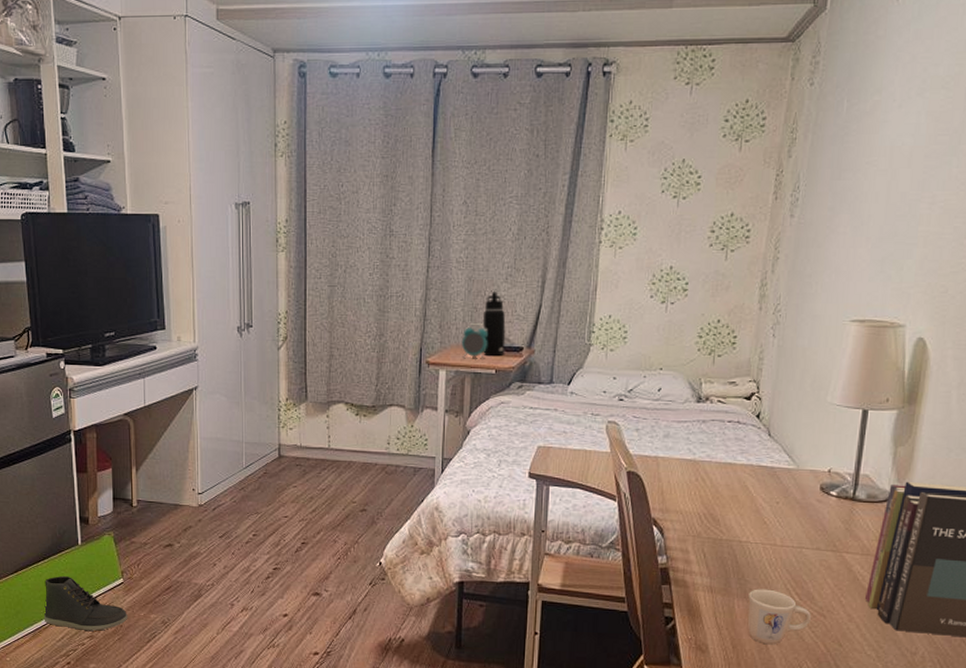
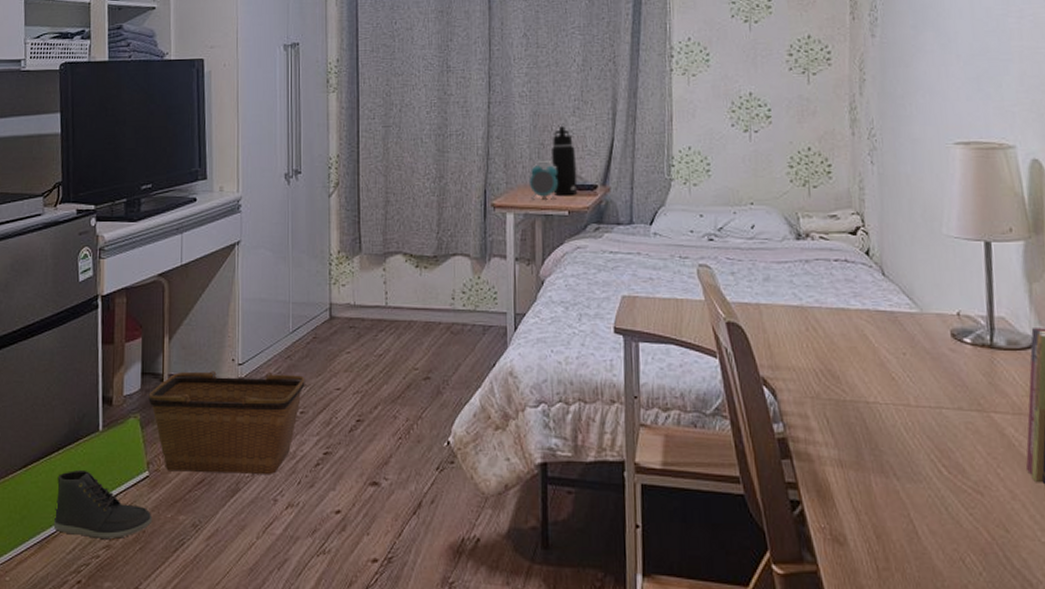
bicycle basket: none [120,498,257,584] -> present [148,371,305,474]
mug: present [747,589,812,645] -> none [886,461,967,533]

